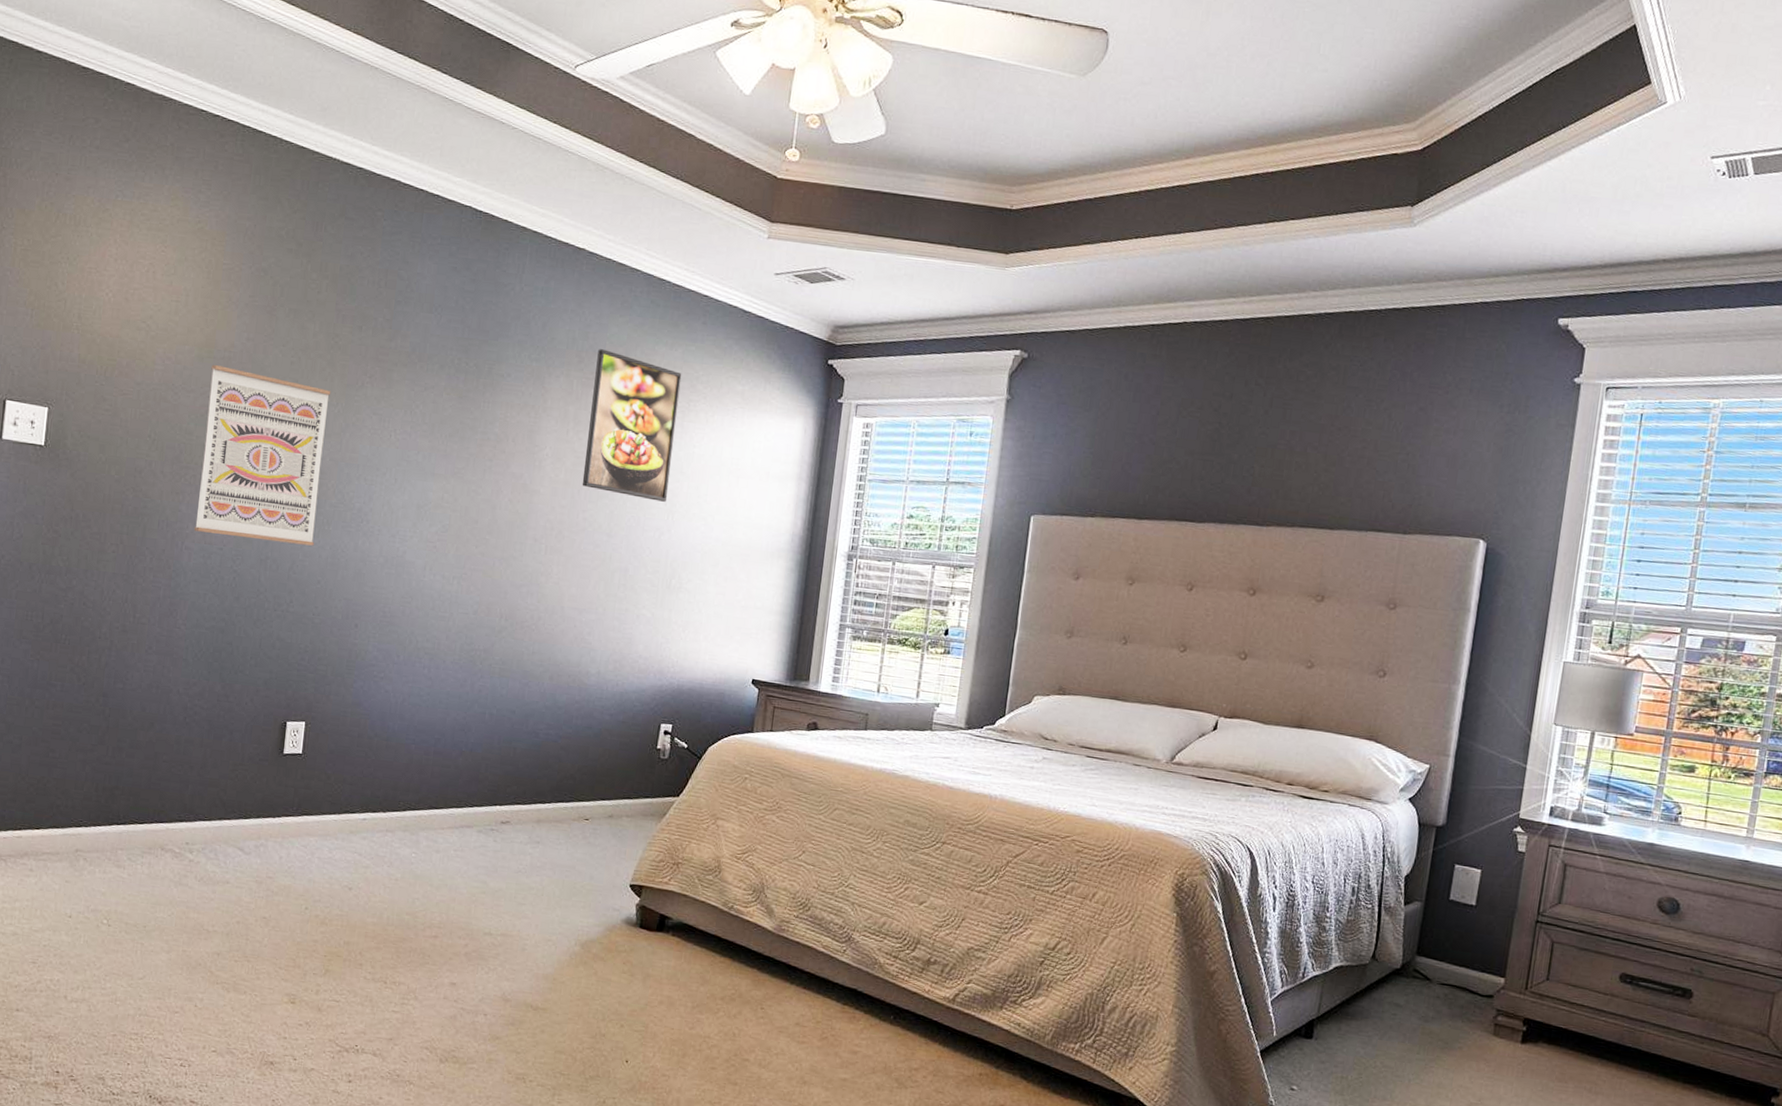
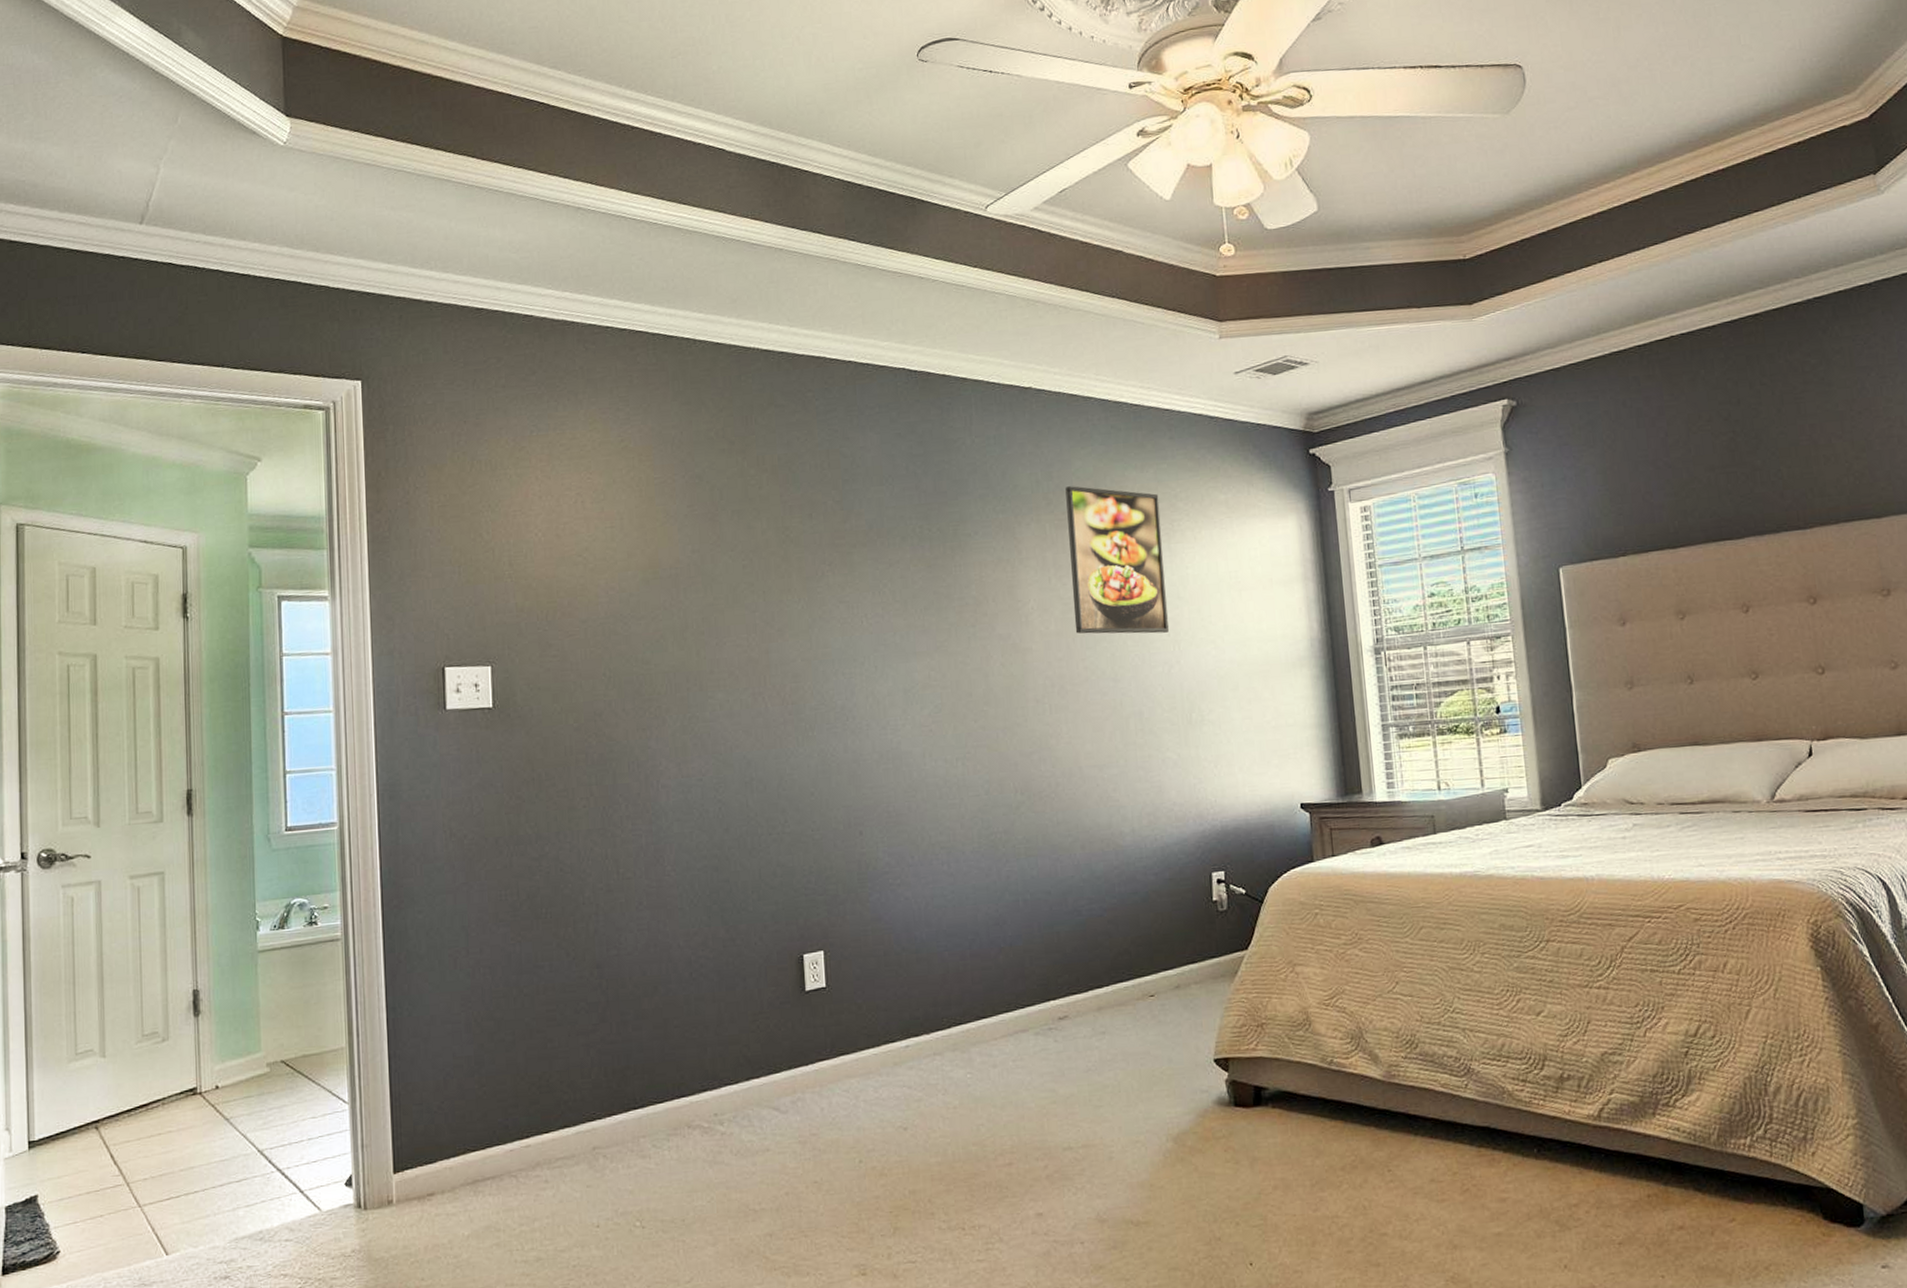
wall art: present [193,365,331,546] -> none [659,584,800,766]

